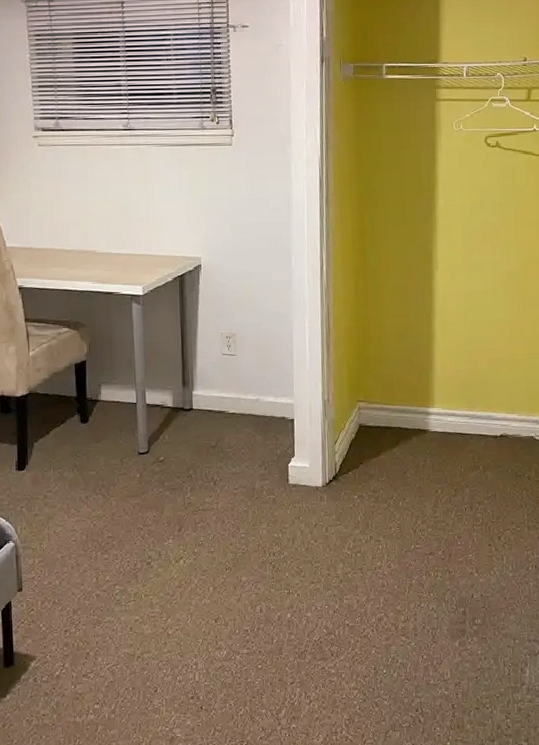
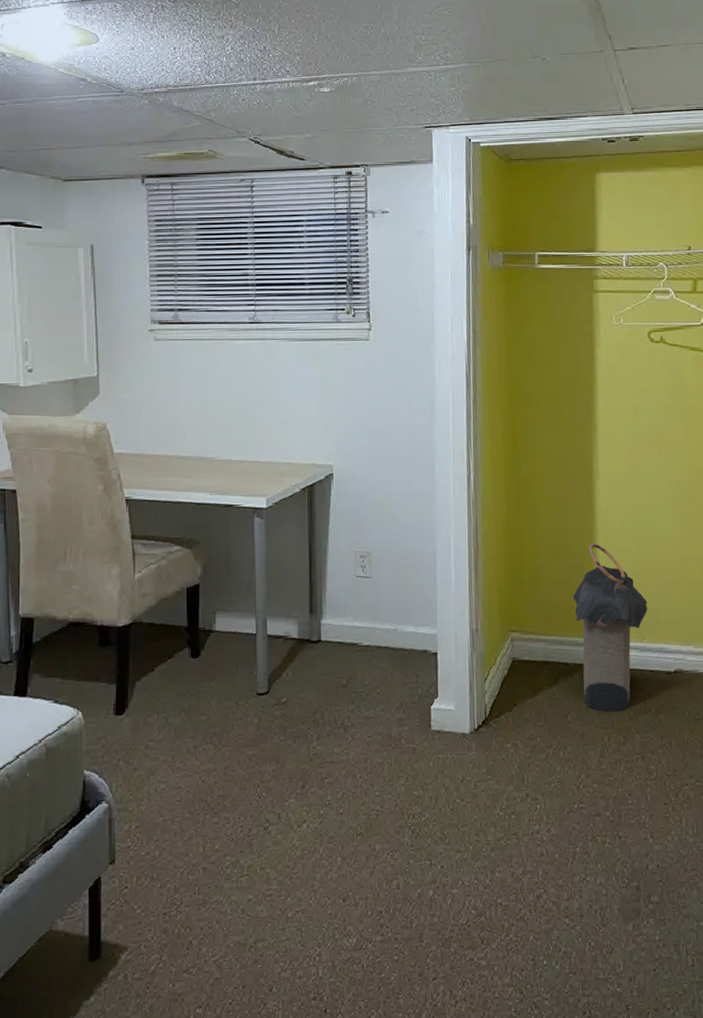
laundry hamper: none [412,326,479,470] -> present [572,543,648,712]

